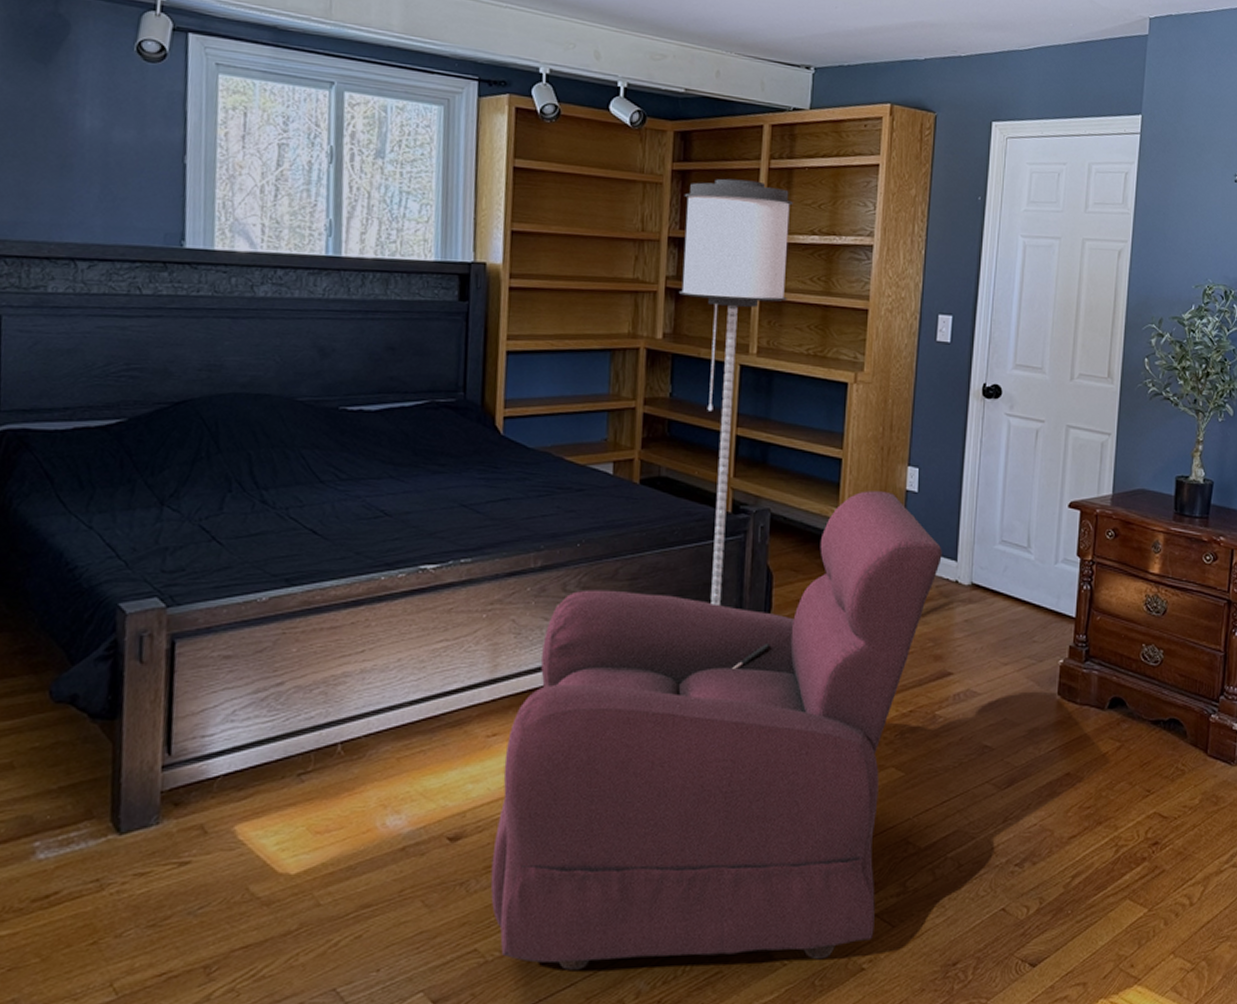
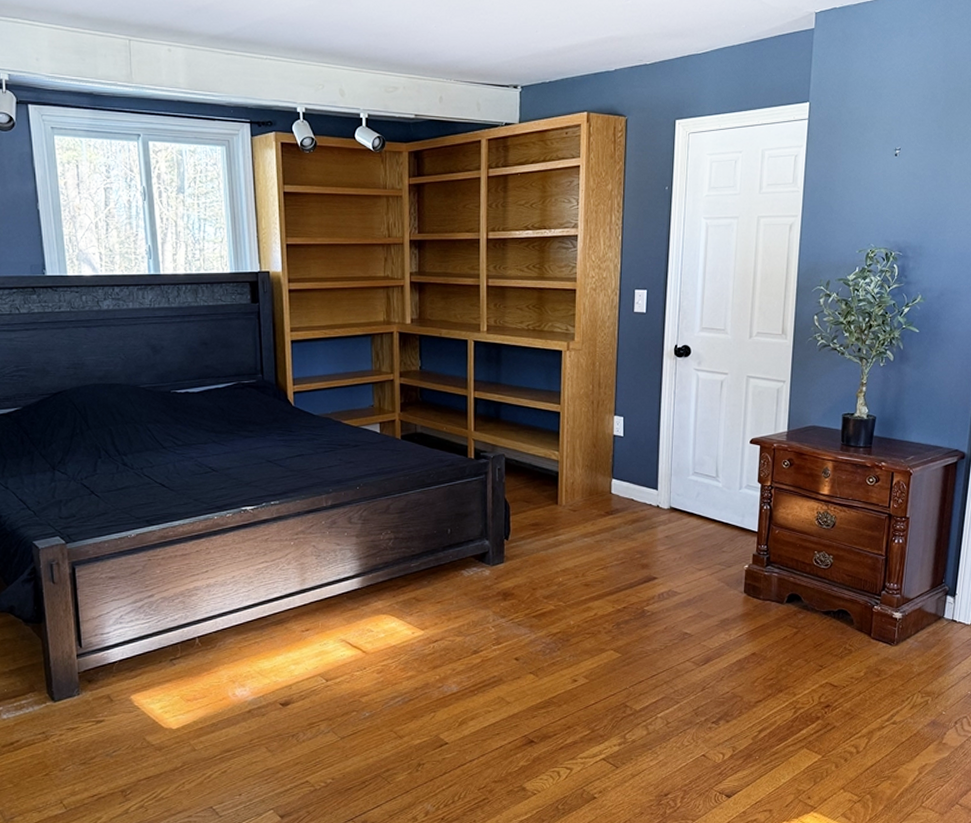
armchair: present [490,491,942,970] -> none [313,437,645,796]
floor lamp: present [678,178,793,607] -> none [420,188,509,531]

